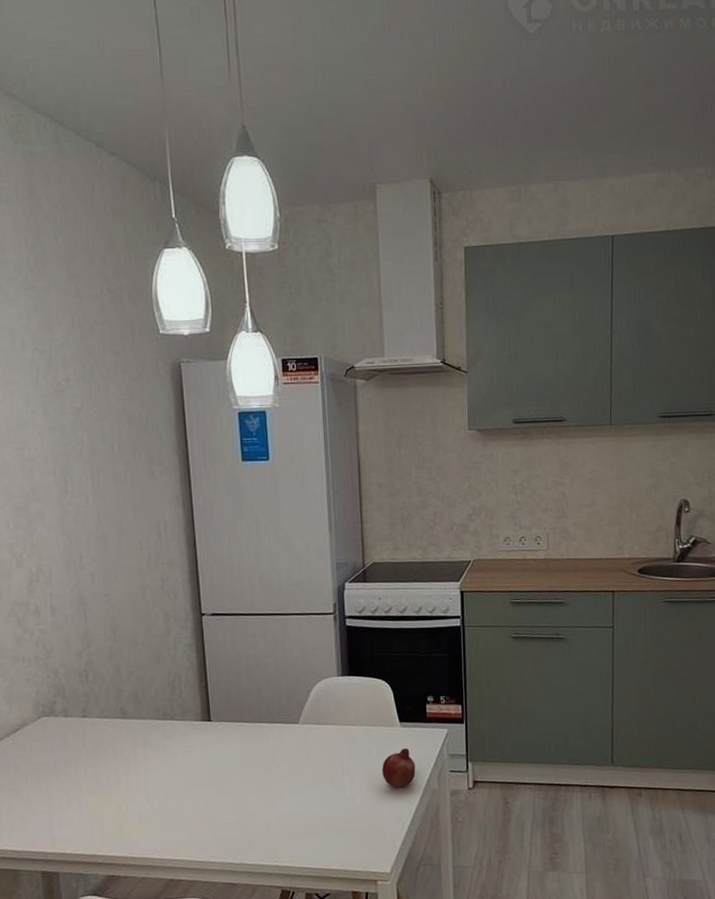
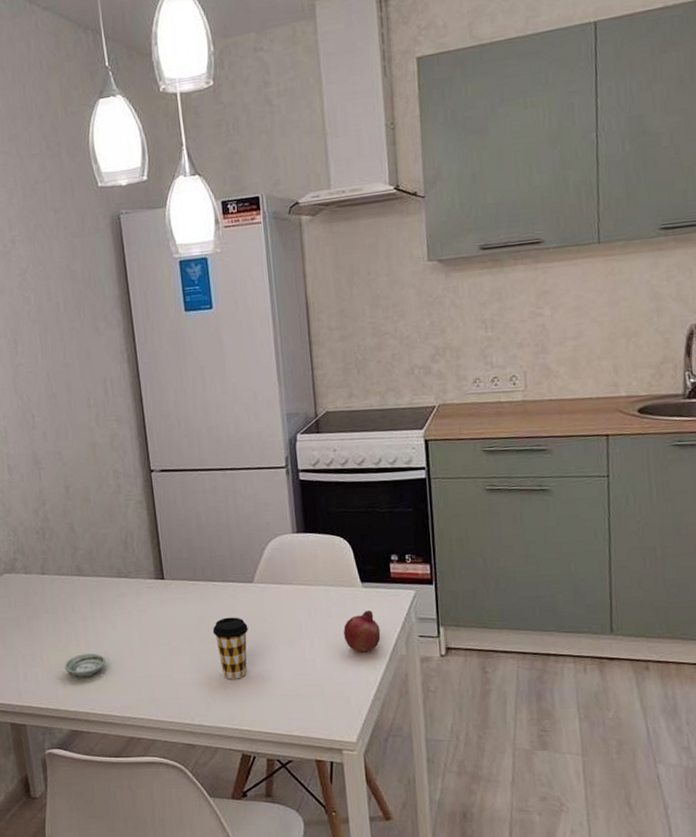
saucer: none [103,796,148,822] -> present [64,653,107,678]
coffee cup: none [257,757,292,818] -> present [212,617,248,680]

